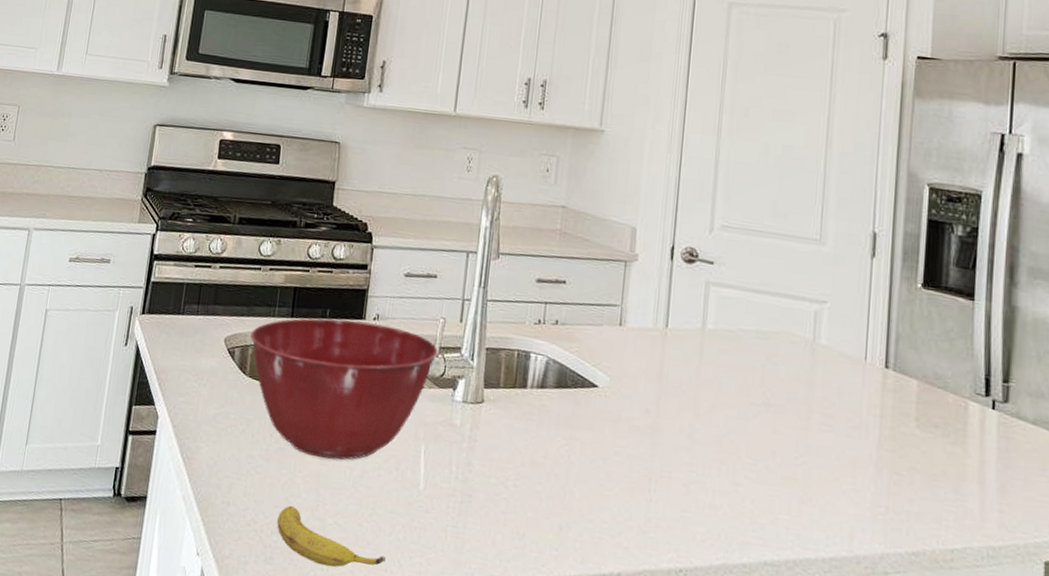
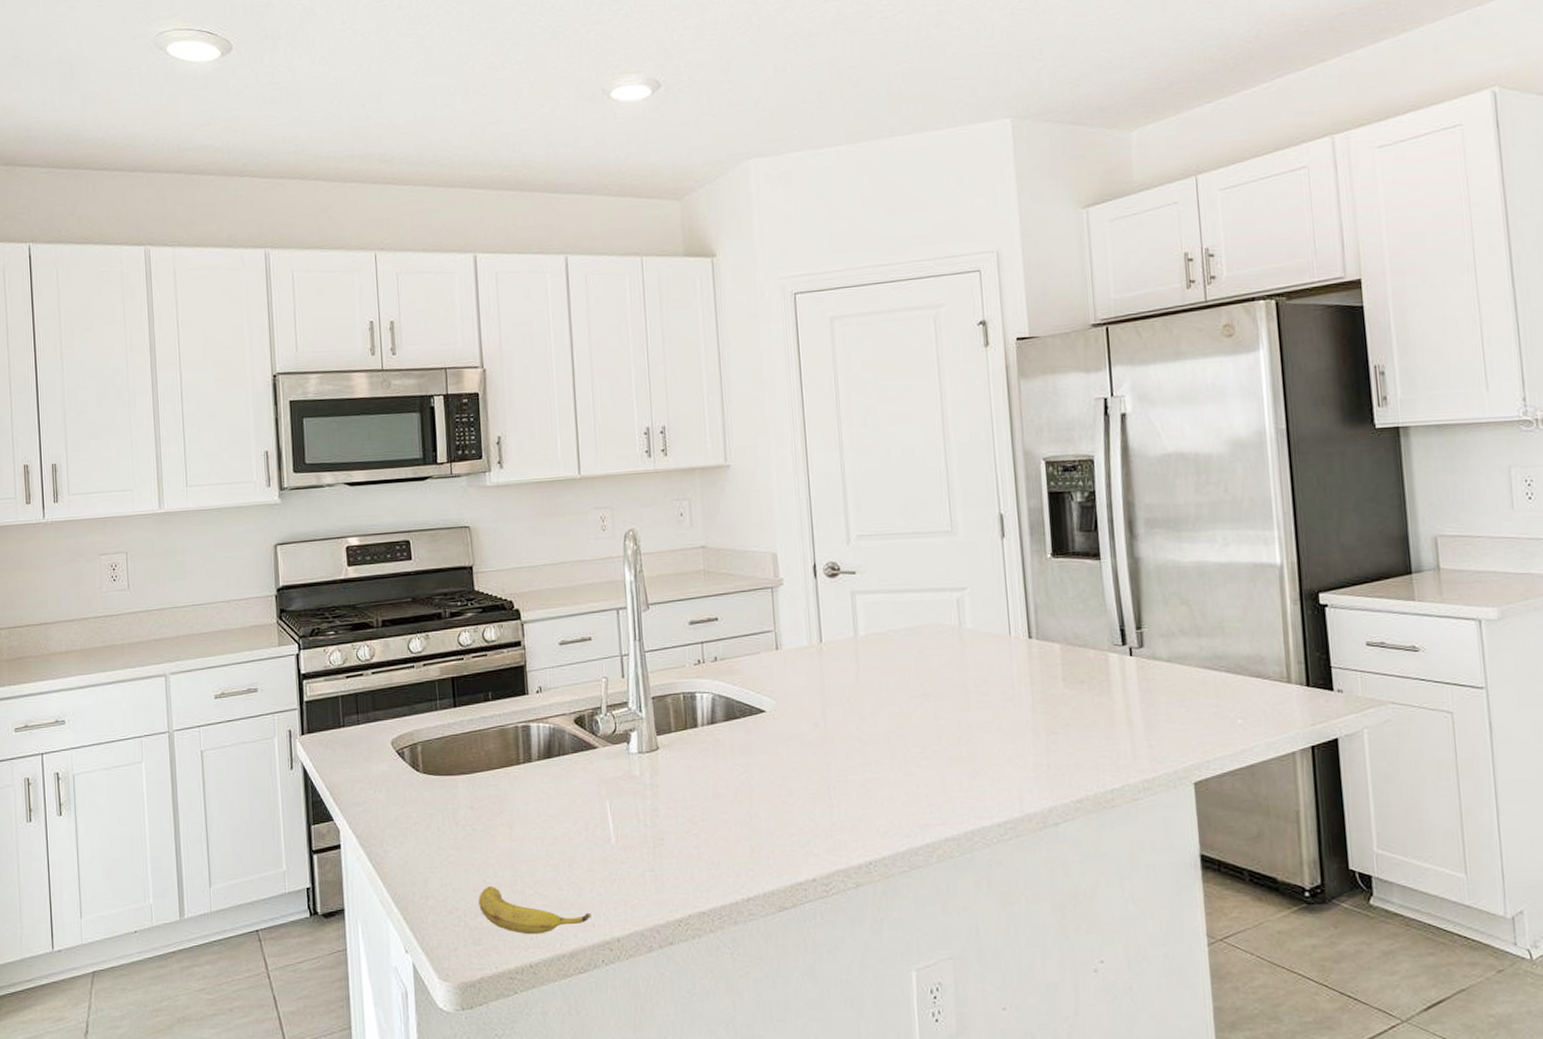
mixing bowl: present [250,318,438,460] -> none [417,695,606,835]

